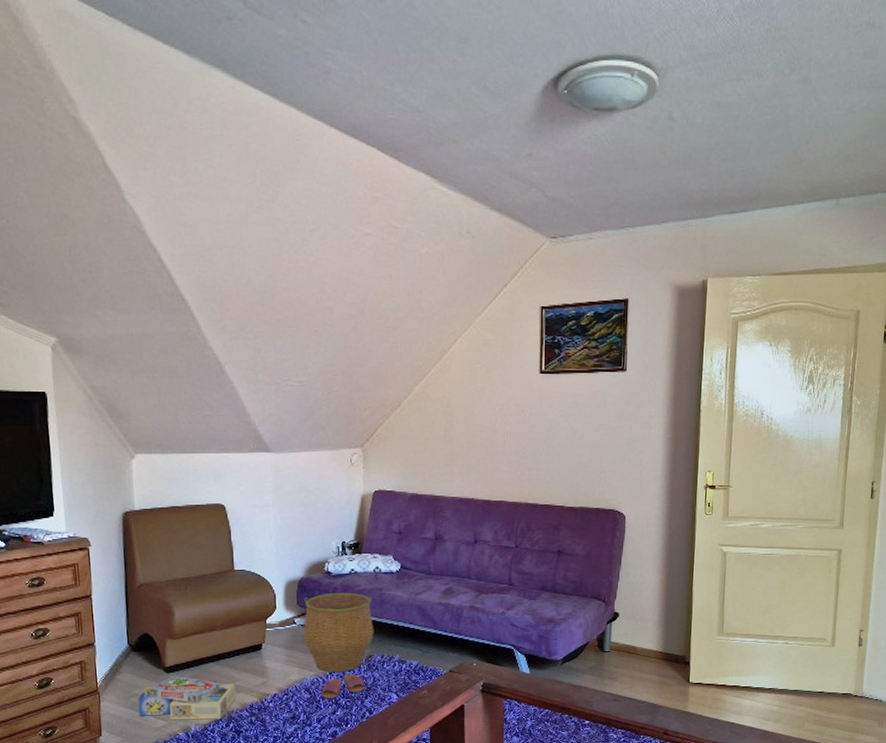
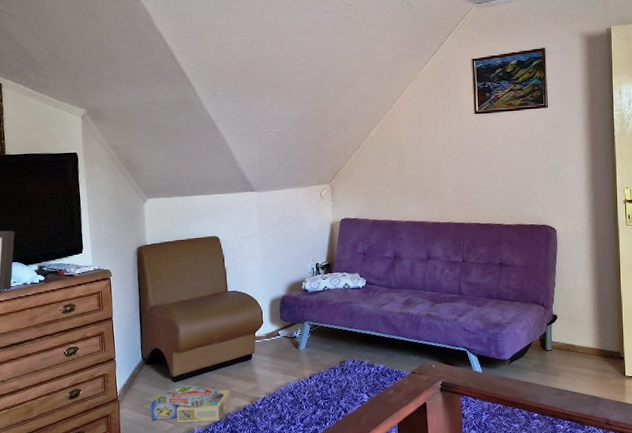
basket: present [303,592,374,672] -> none [286,306,346,377]
slippers: present [321,673,365,698] -> none [303,377,340,400]

